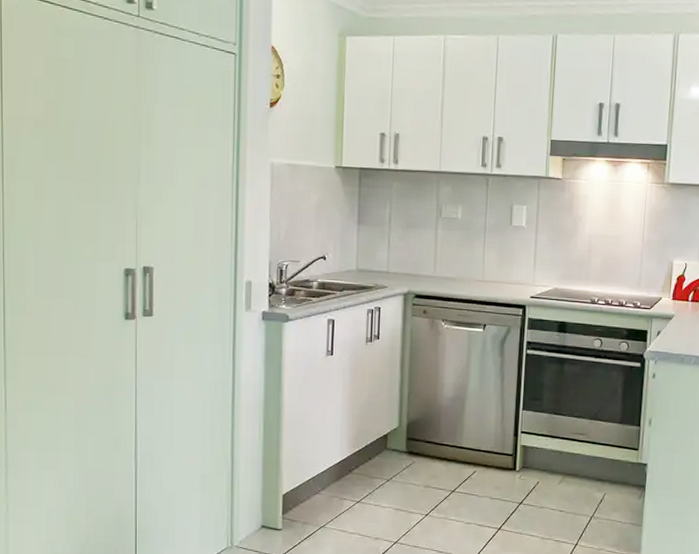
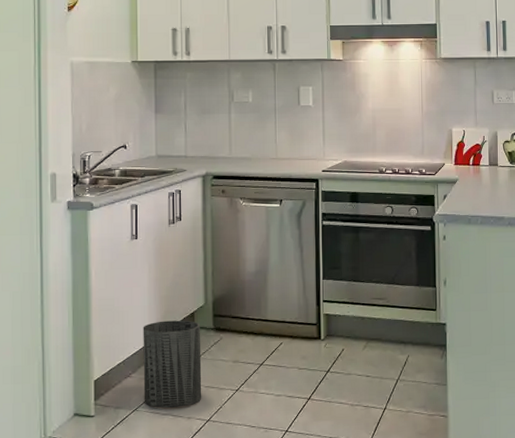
trash can: none [332,440,393,528] -> present [143,320,202,409]

